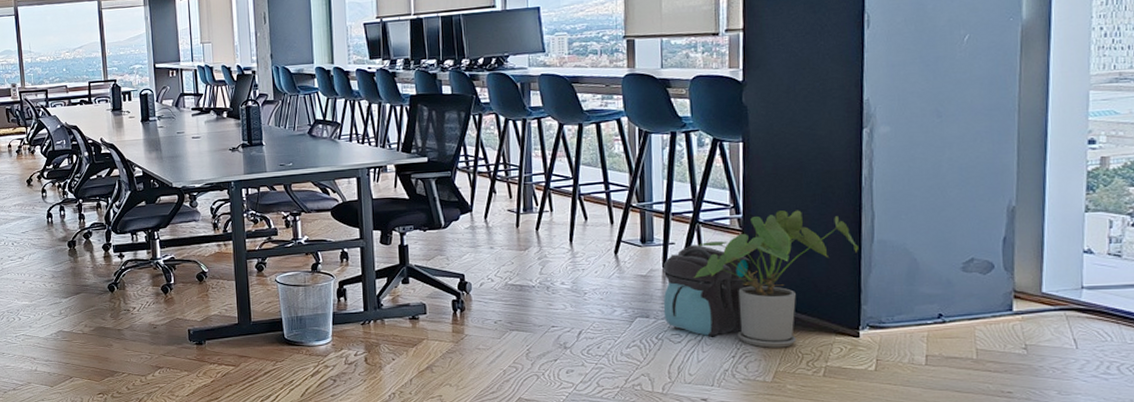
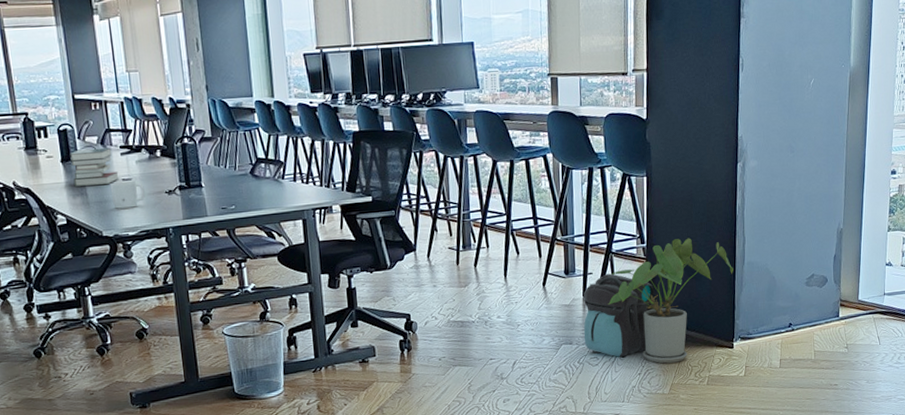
books: none [149,109,190,143] -> present [70,147,119,187]
mug: none [181,138,211,163] -> present [109,180,145,209]

